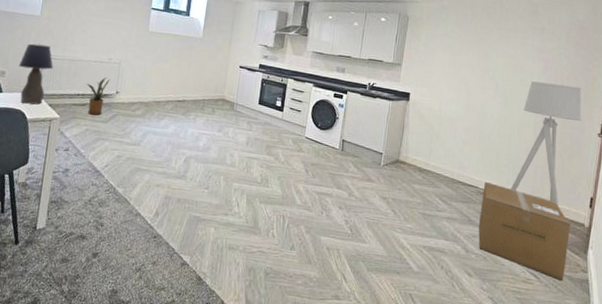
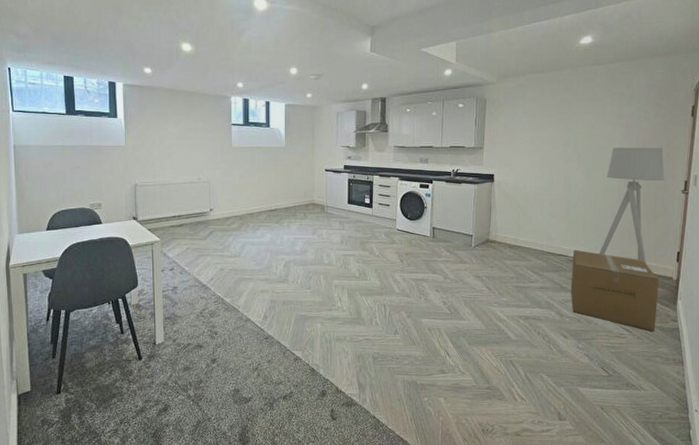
table lamp: present [18,43,54,105] -> none [112,172,147,231]
house plant: present [86,77,110,115] -> none [180,197,203,234]

